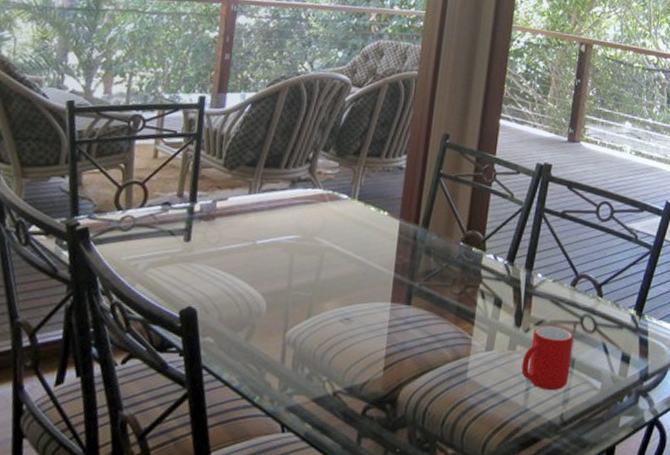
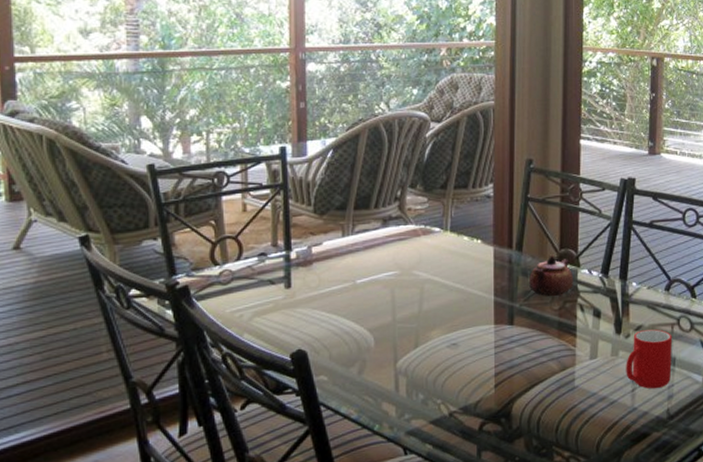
teapot: none [430,235,478,279] -> present [528,254,574,296]

